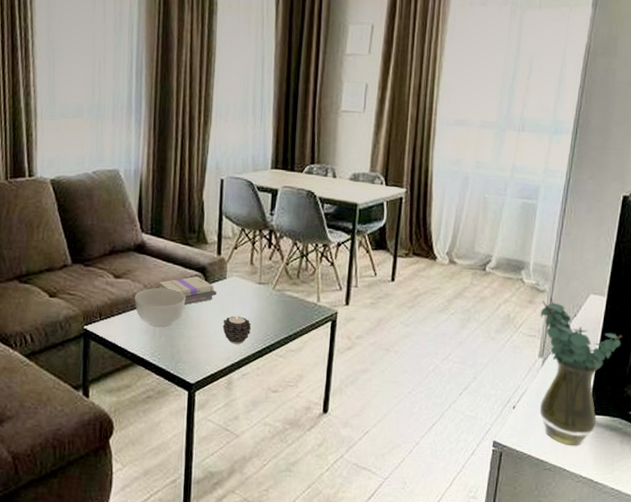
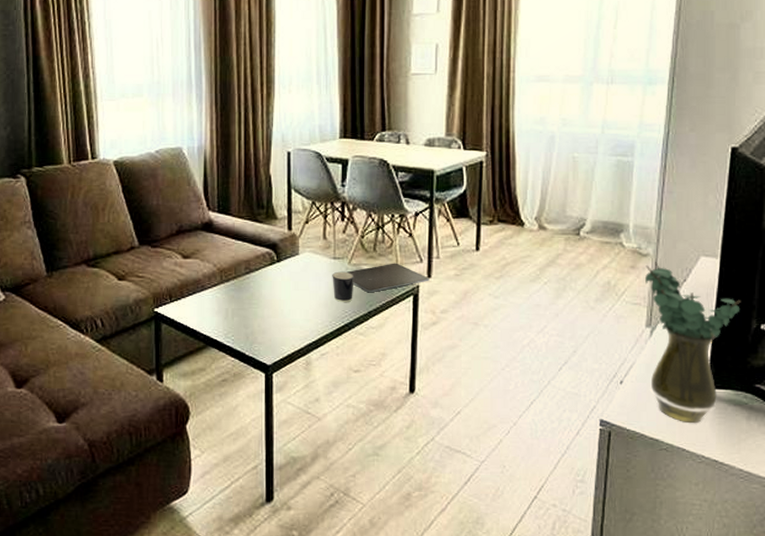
bowl: present [134,287,186,327] -> none [204,266,258,307]
books: present [158,276,217,305] -> none [229,253,290,284]
candle: present [222,316,252,344] -> none [298,293,328,323]
mug: none [256,296,278,327] -> present [332,271,355,303]
tablet: none [270,290,347,318] -> present [346,263,430,293]

